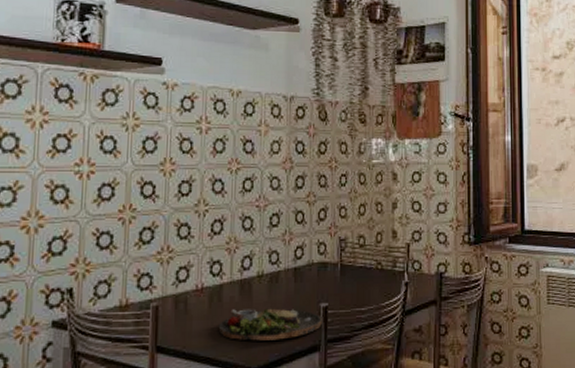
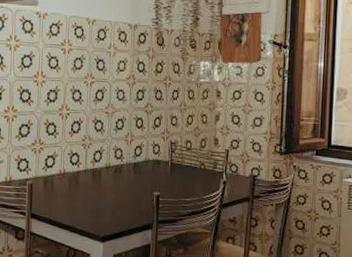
dinner plate: present [218,308,322,341] -> none [75,191,155,218]

